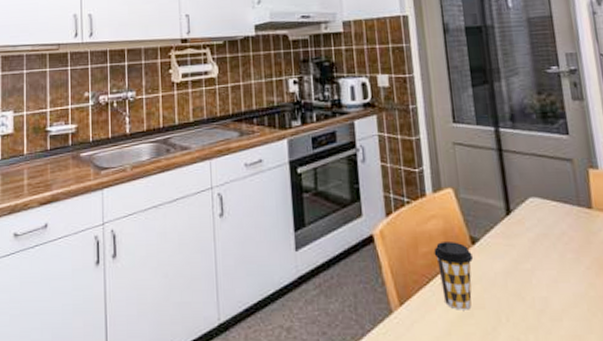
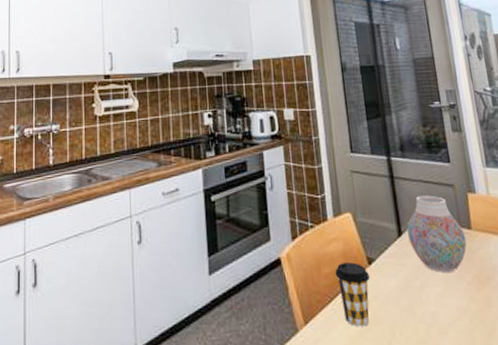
vase: none [516,170,587,255] -> present [407,195,467,272]

